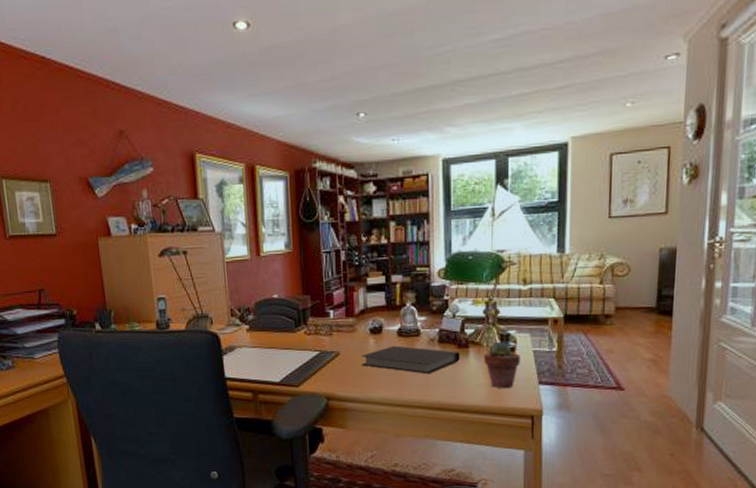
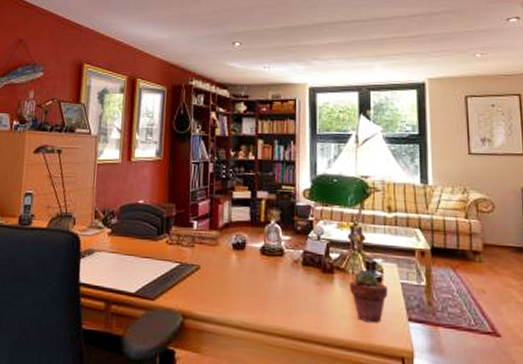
notebook: present [361,345,460,374] -> none [221,264,325,299]

